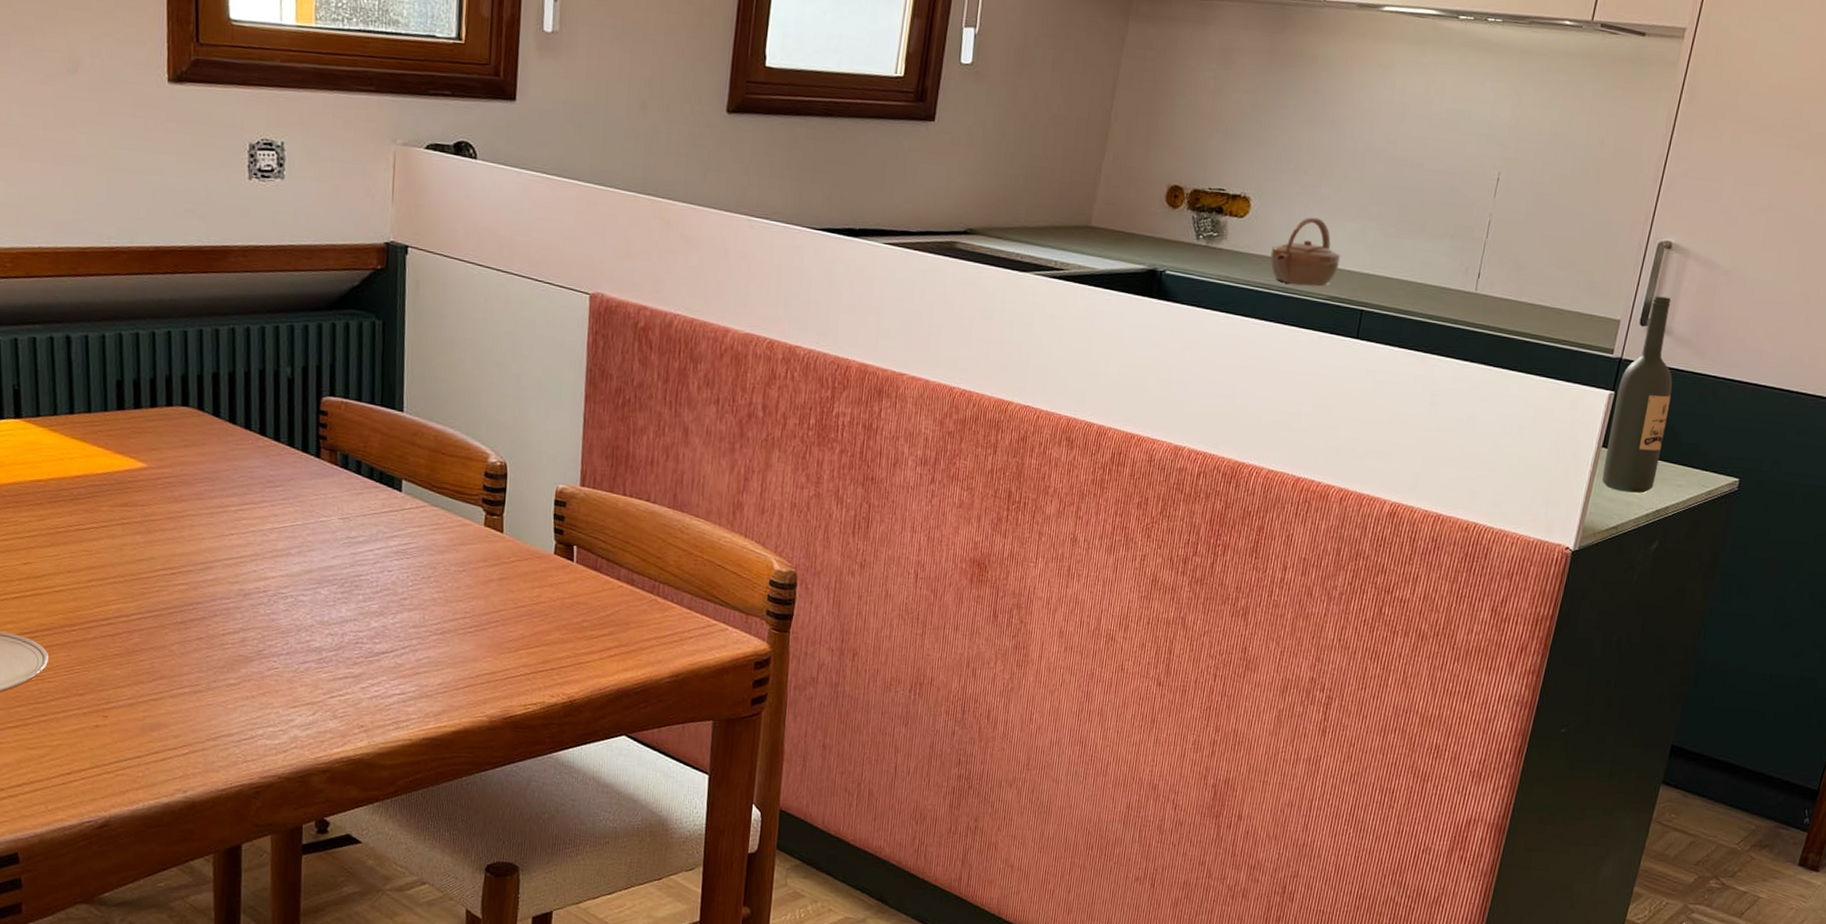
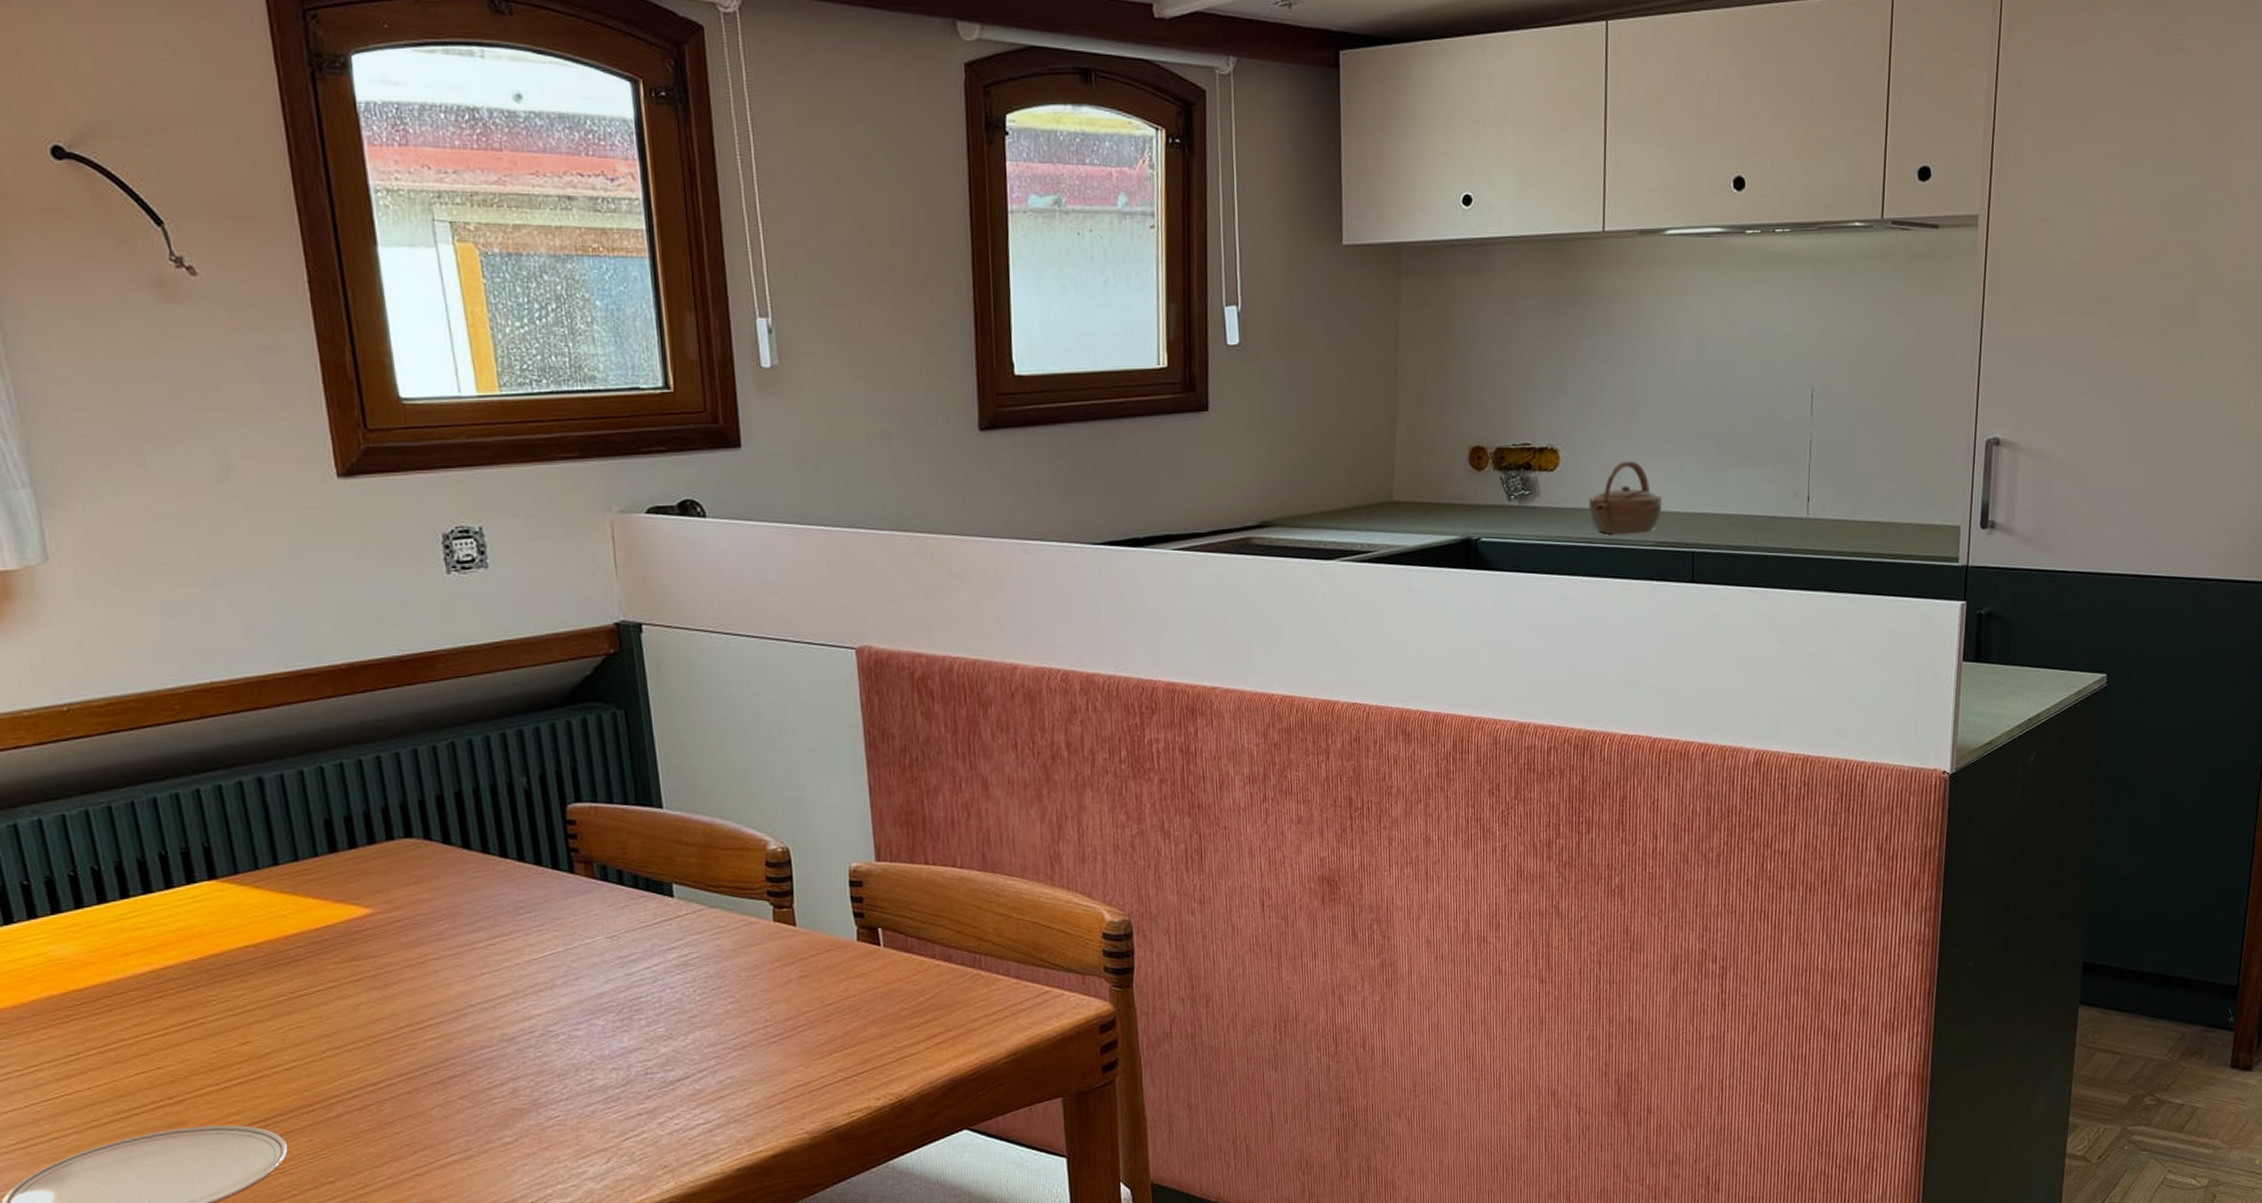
wine bottle: present [1601,296,1673,494] -> none [1967,495,2025,705]

